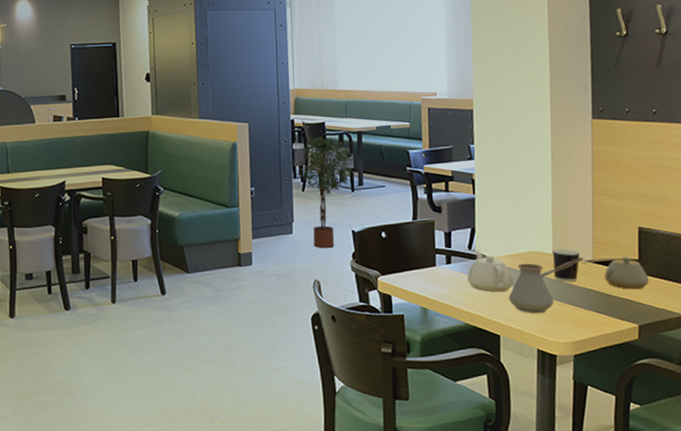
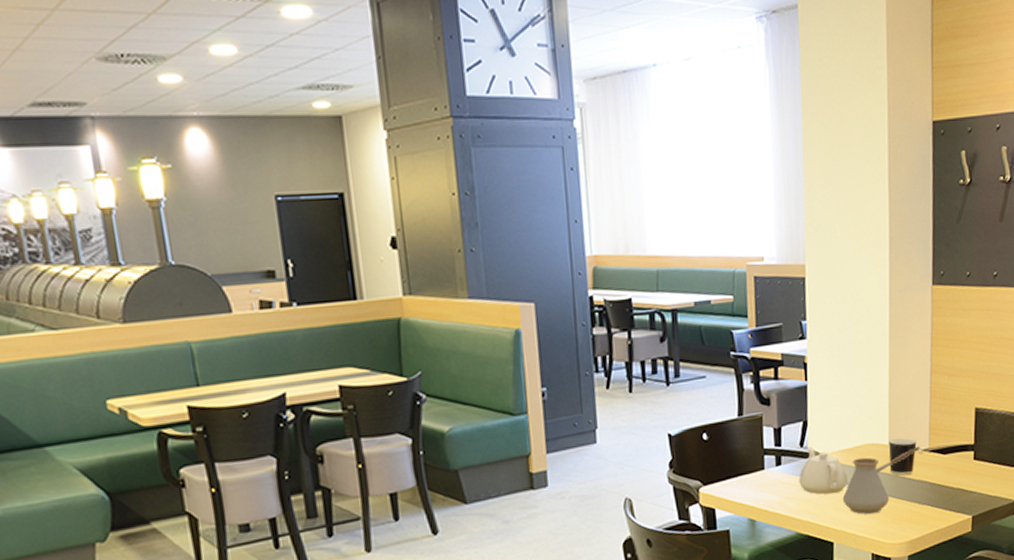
potted tree: present [299,137,359,249] -> none [601,318,674,459]
sugar bowl: present [604,256,649,290] -> none [940,441,984,478]

